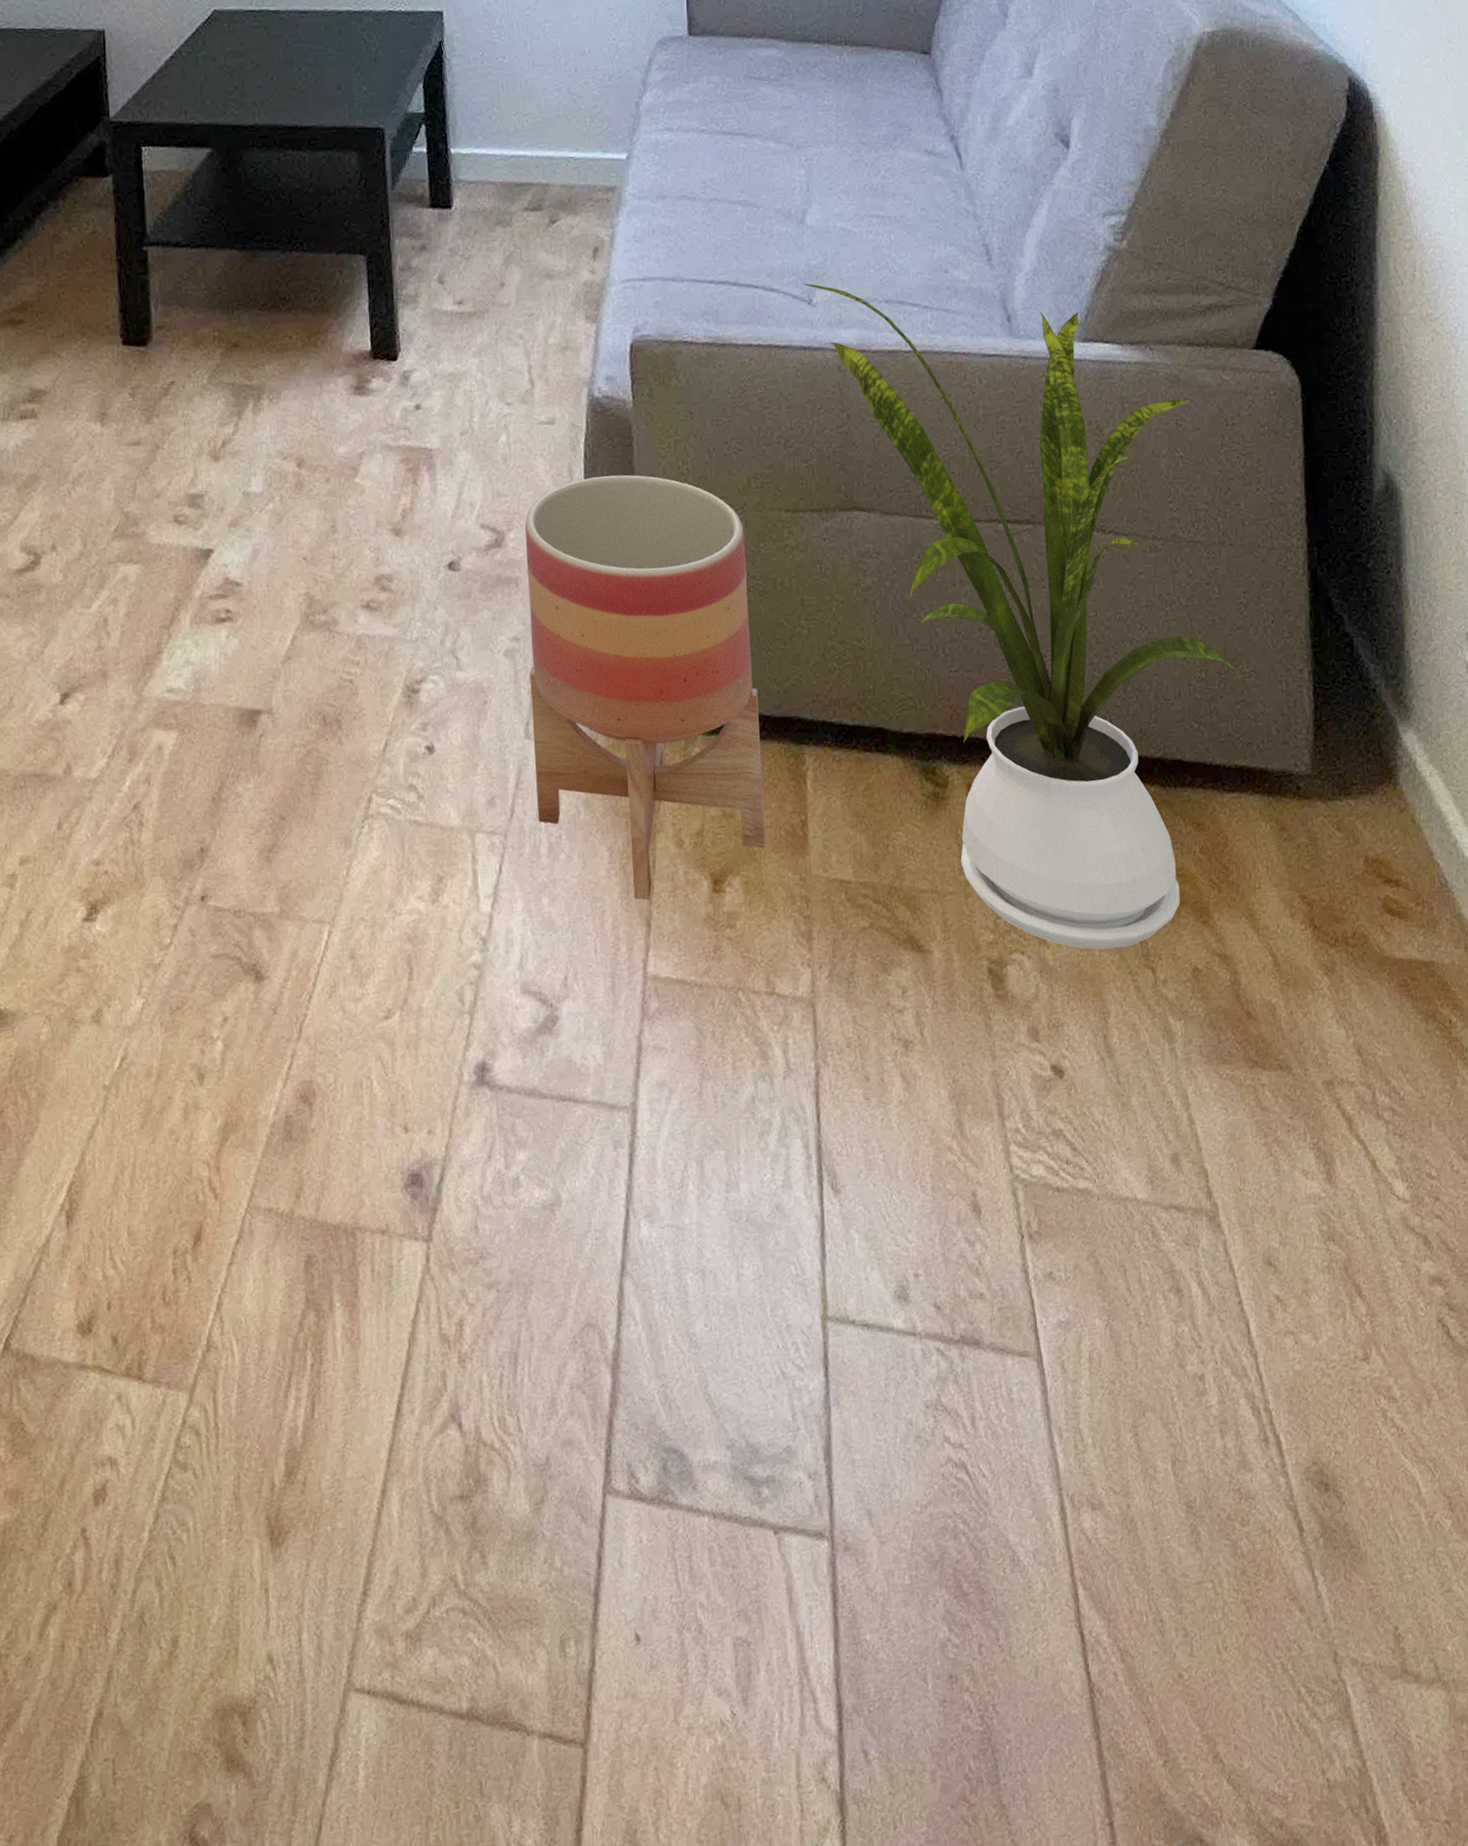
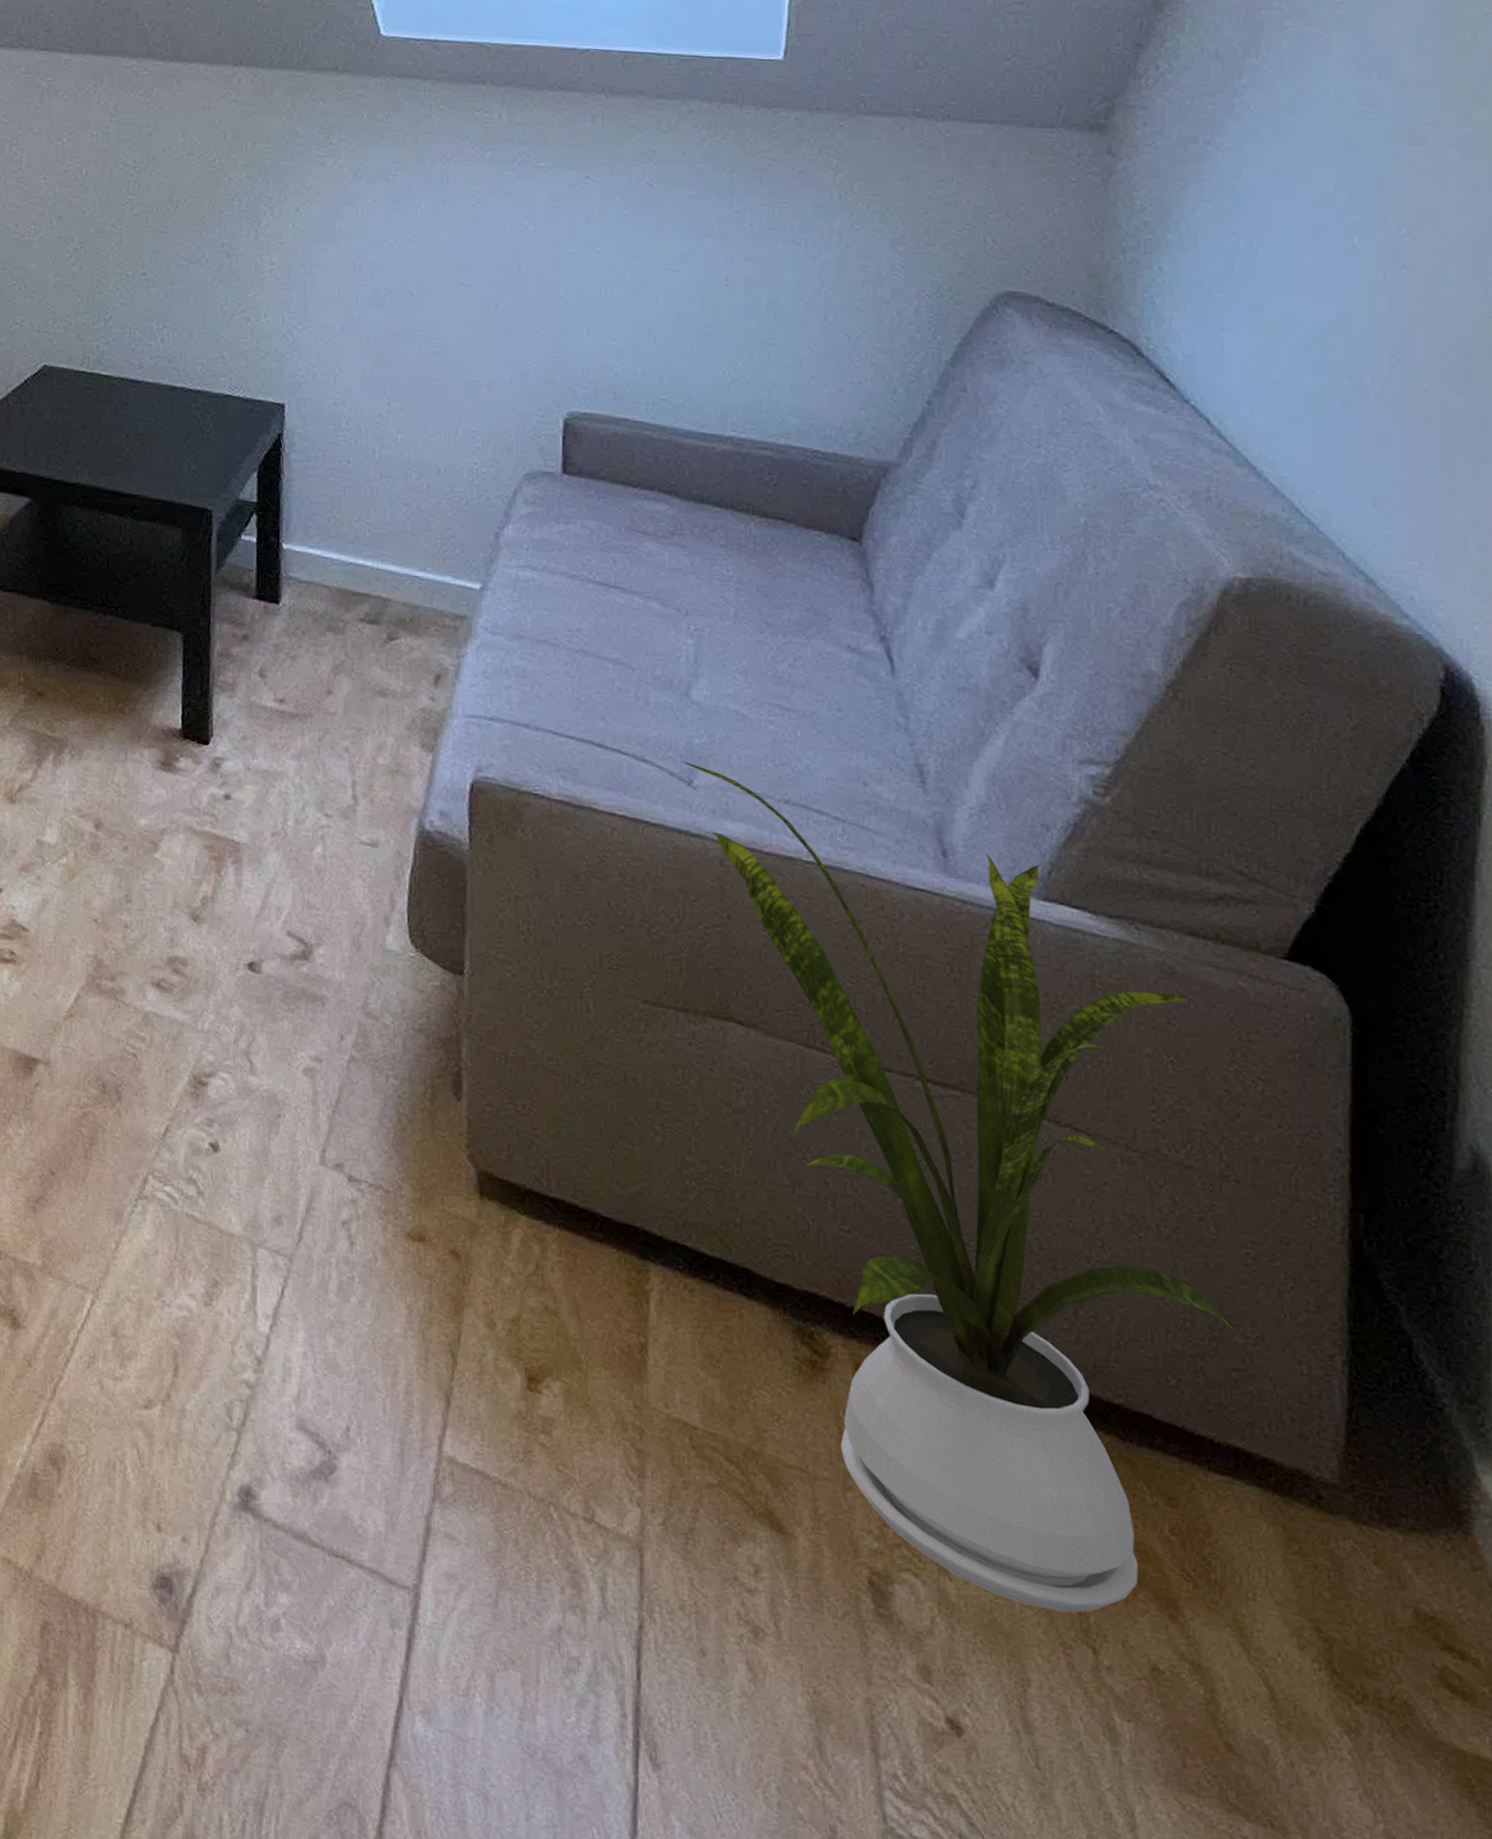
planter: present [525,474,766,901] -> none [329,911,597,1376]

